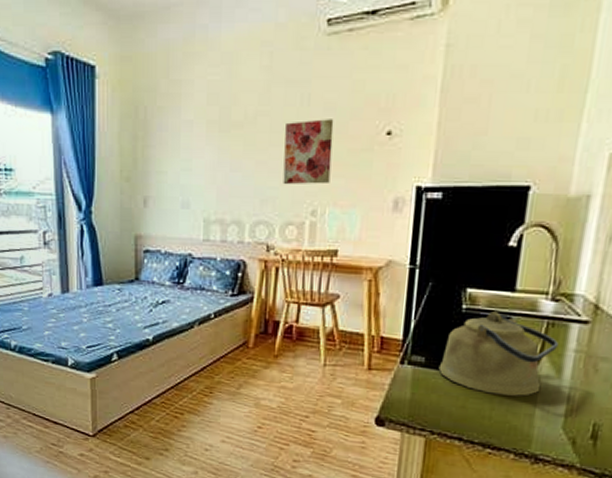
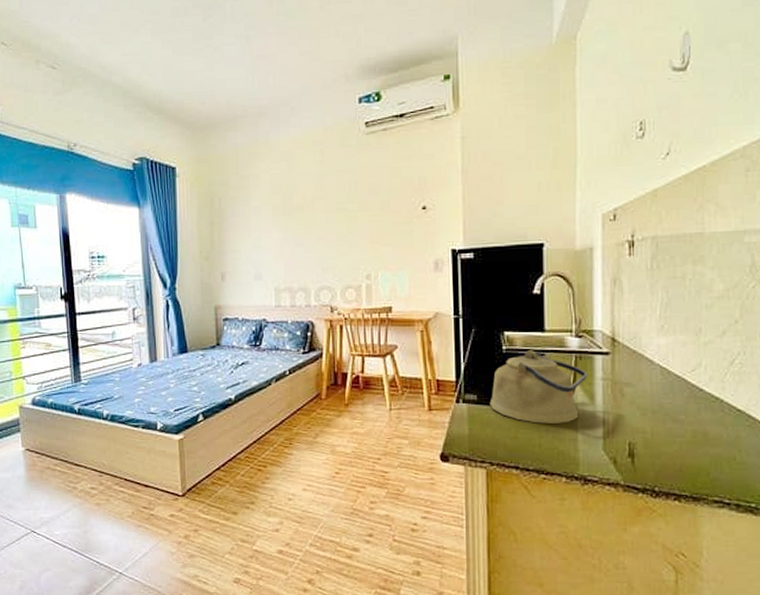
wall art: present [283,119,334,185] -> none [339,199,380,255]

